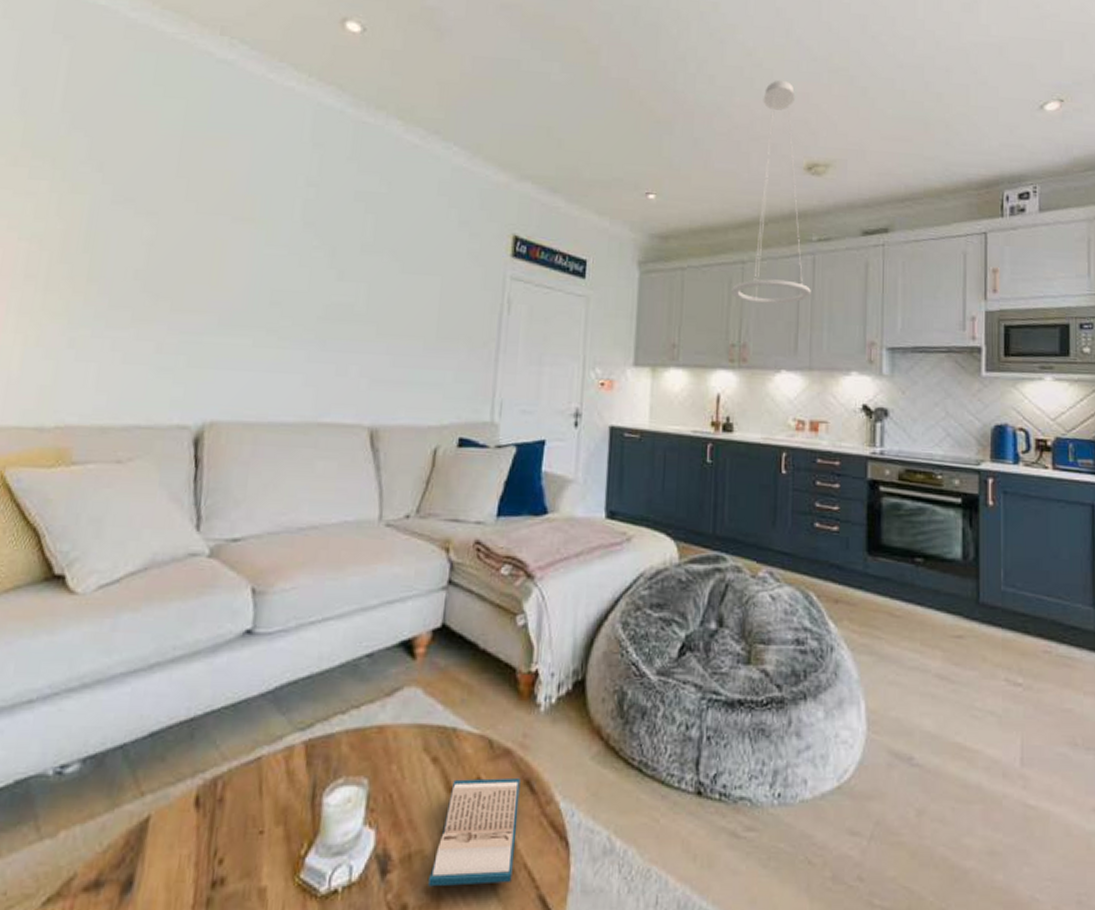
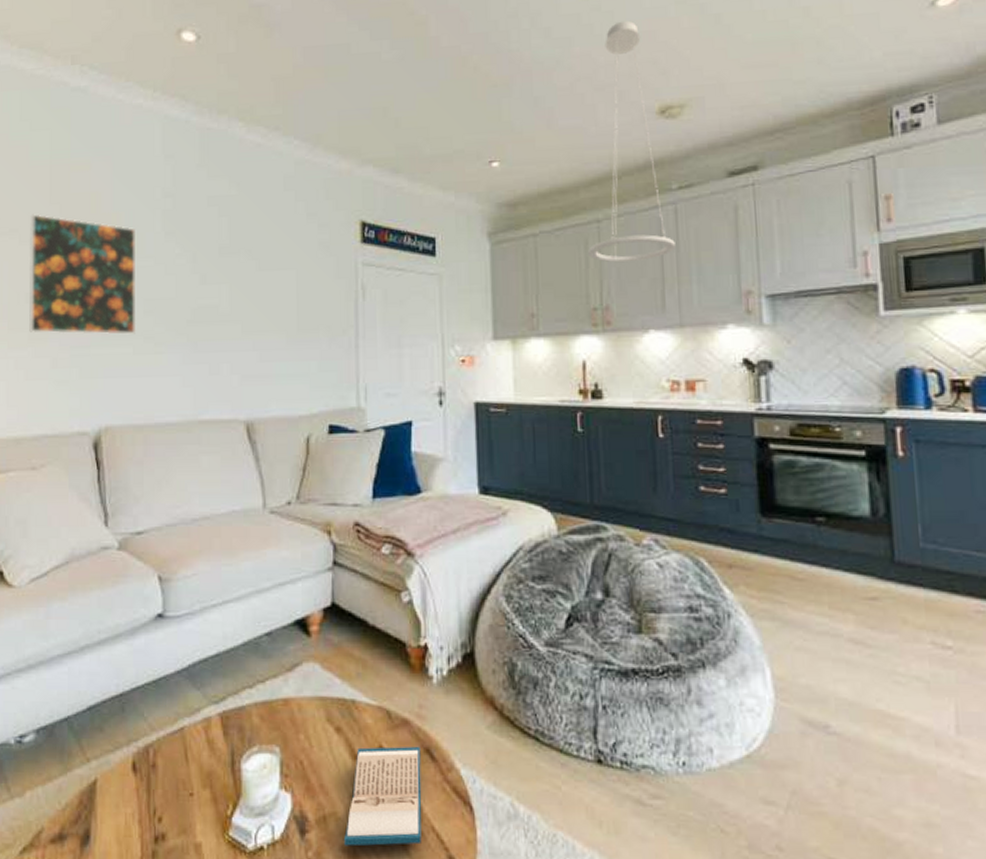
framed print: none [133,185,271,325] -> present [29,214,137,335]

